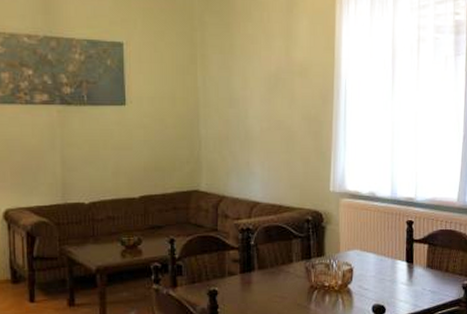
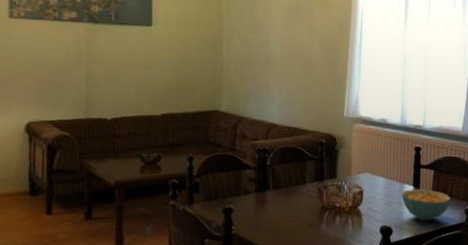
cereal bowl: none [394,265,446,298] -> present [401,189,450,221]

